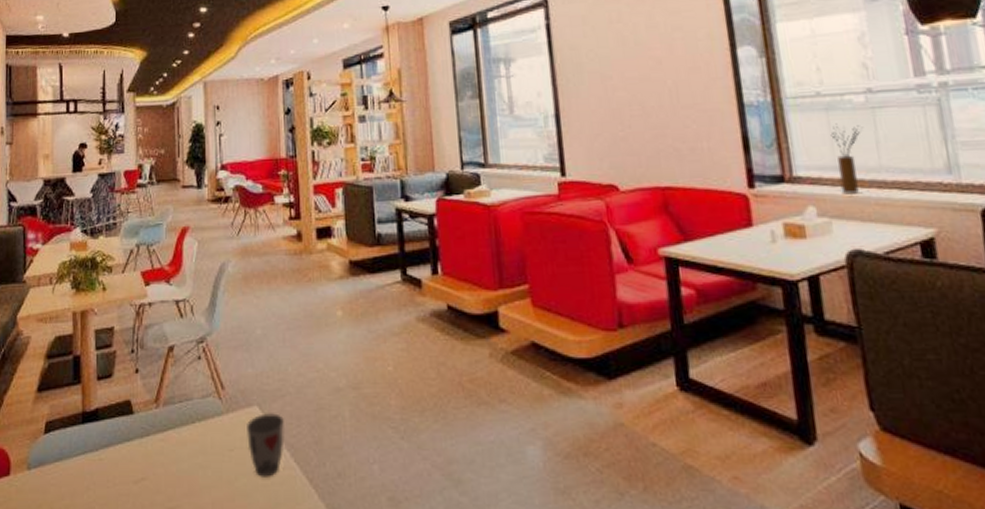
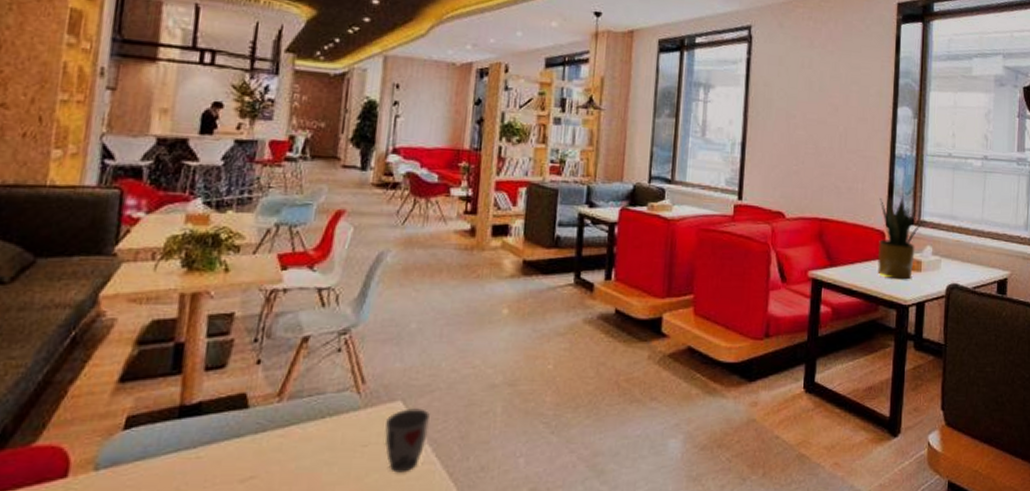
planter: none [733,146,798,251] -> present [877,193,923,280]
vase: present [830,123,862,196] -> none [952,181,976,240]

